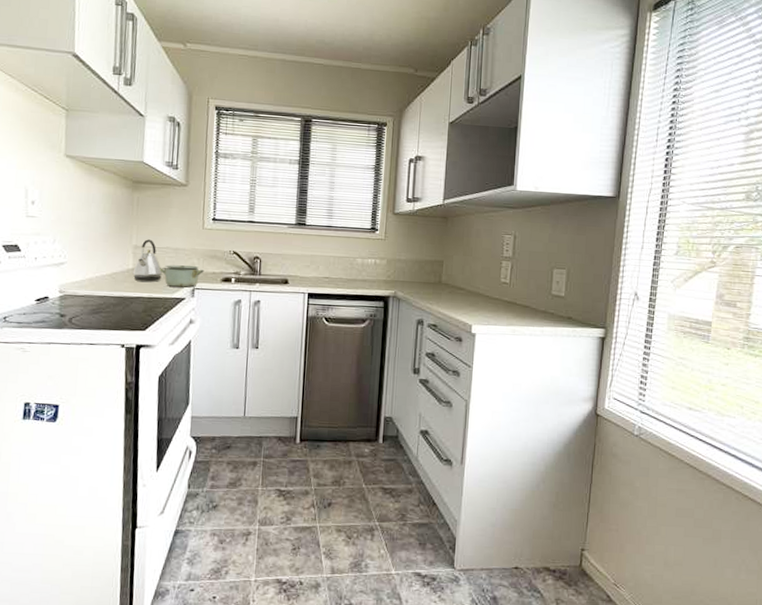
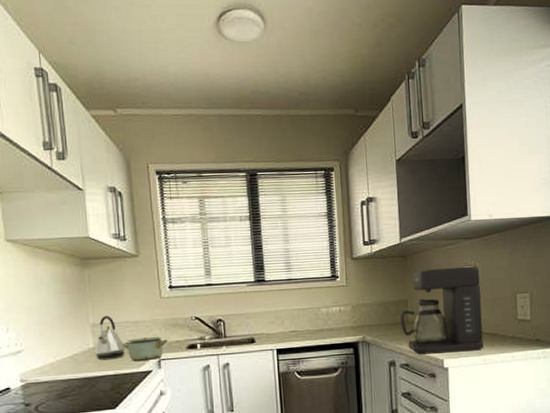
coffee maker: none [434,233,519,320] -> present [400,266,483,355]

